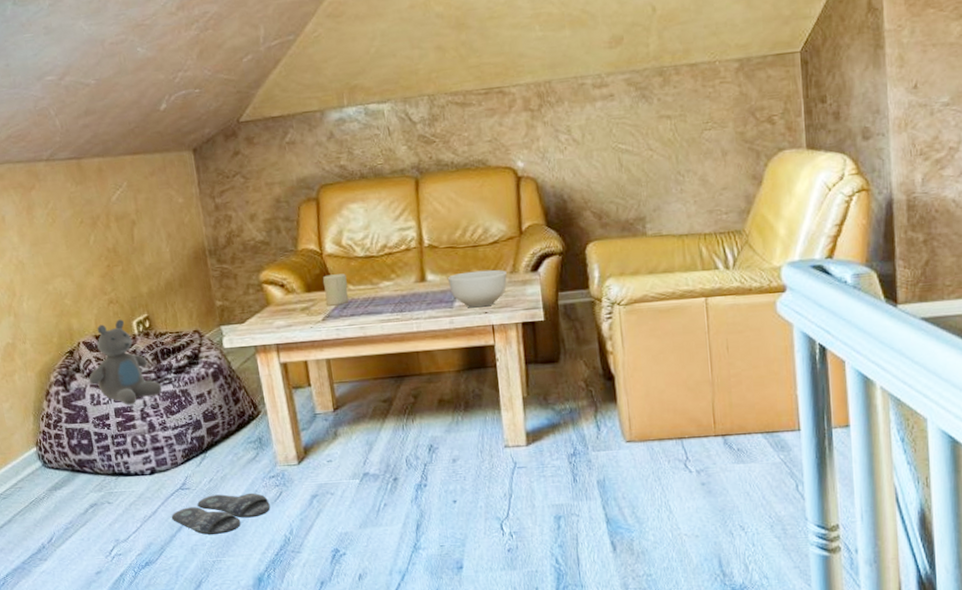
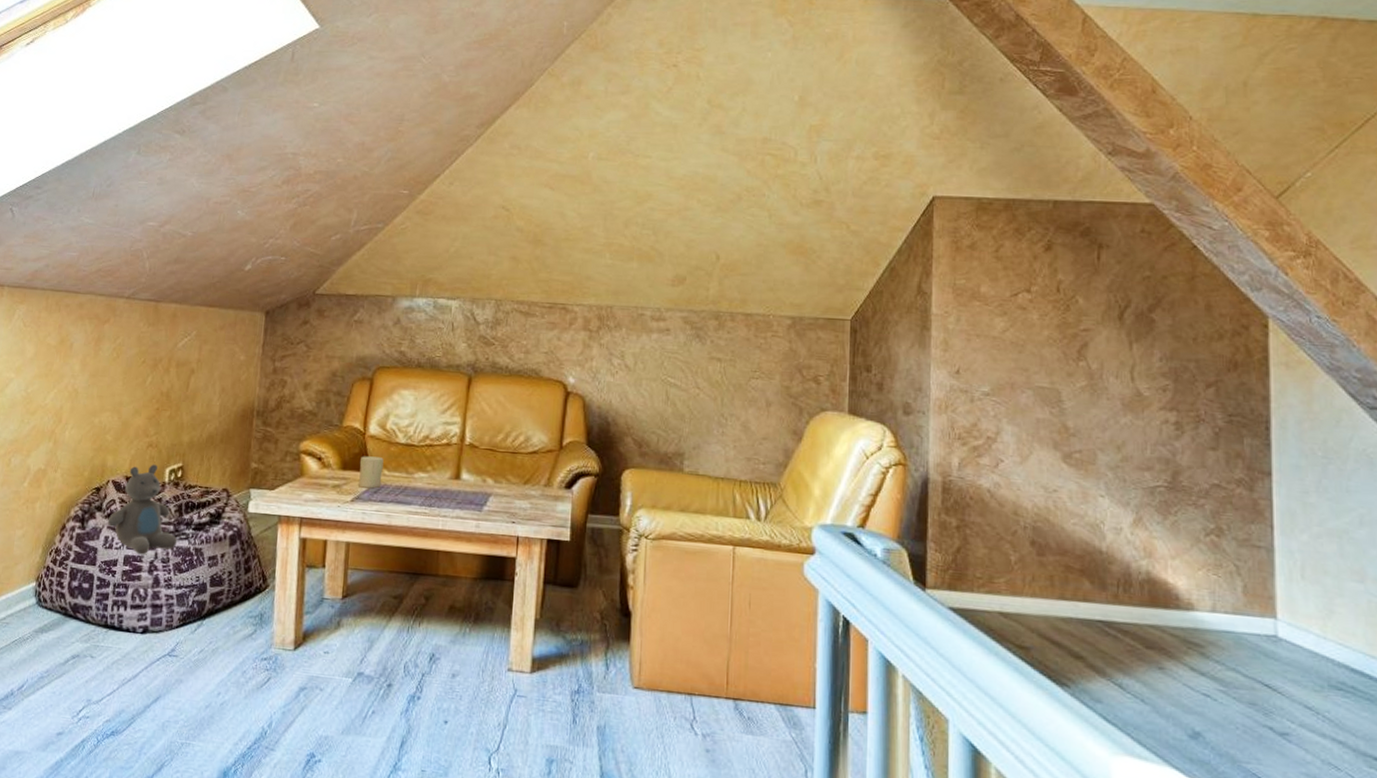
slippers: present [171,492,270,535] -> none [150,667,255,713]
bowl: present [447,269,507,308] -> none [481,477,541,516]

